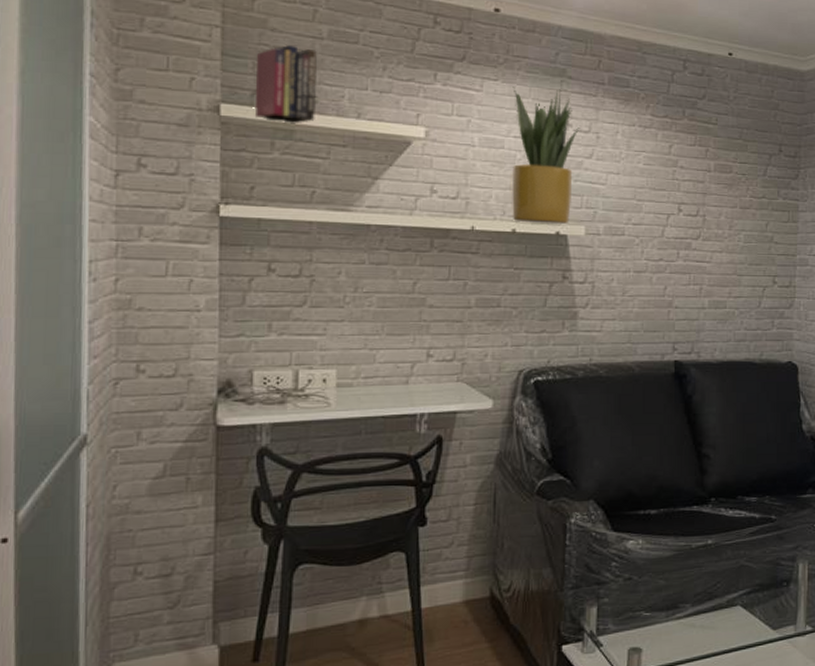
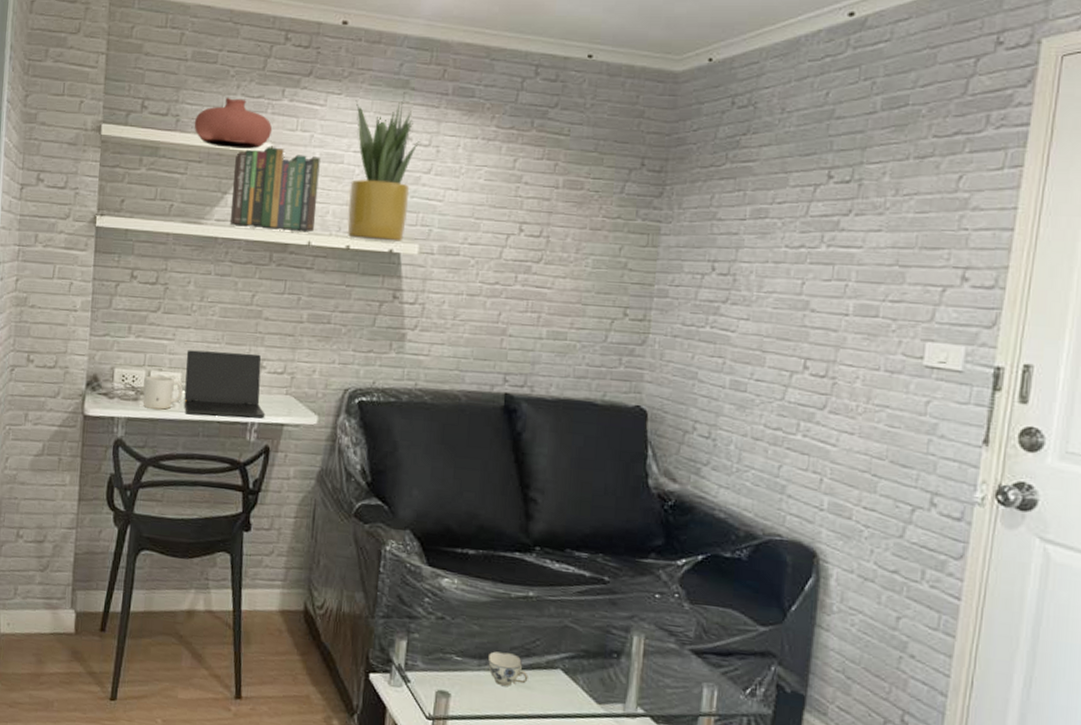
books: present [255,45,317,124] -> none [128,68,182,142]
mug: none [291,375,340,411] -> present [142,375,184,410]
vase: none [335,79,426,133] -> present [194,97,273,149]
laptop: none [341,343,436,413] -> present [184,350,265,419]
books: none [383,131,479,217] -> present [229,147,320,233]
teacup: none [674,599,712,631] -> present [487,651,528,686]

